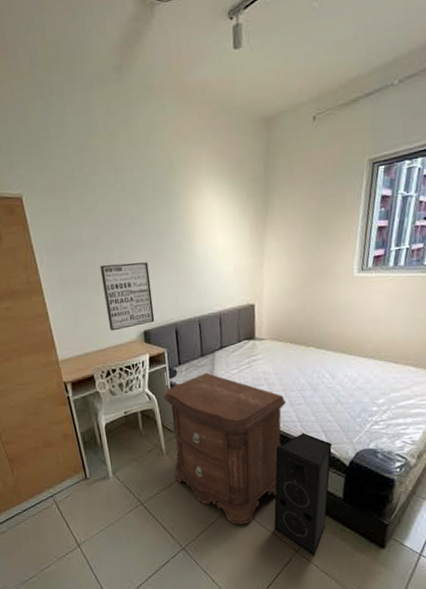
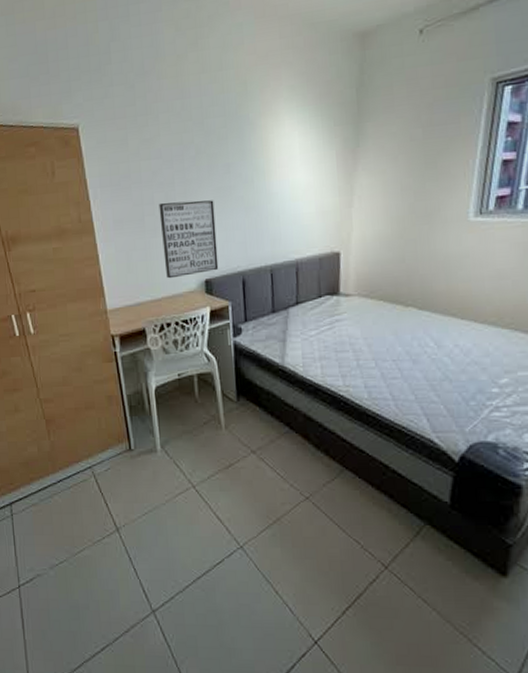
nightstand: present [164,372,287,524] -> none [225,332,377,524]
speaker: present [274,433,332,556] -> none [356,414,437,575]

